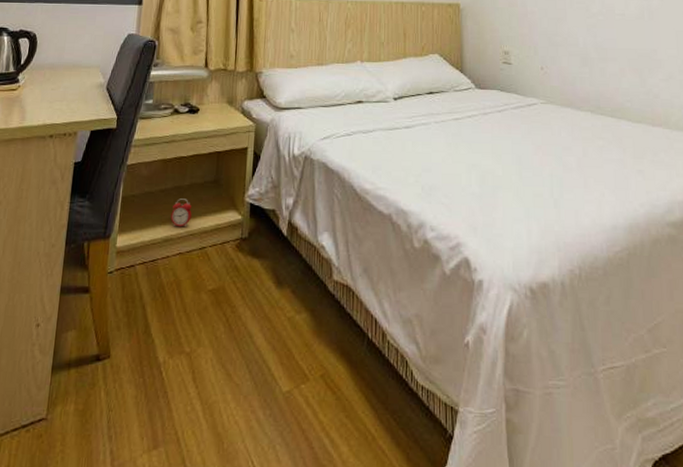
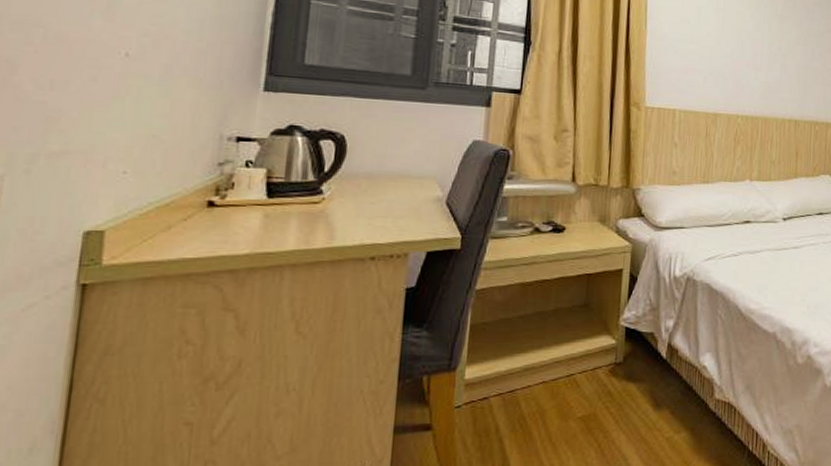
alarm clock: present [170,198,192,227] -> none [532,325,558,355]

